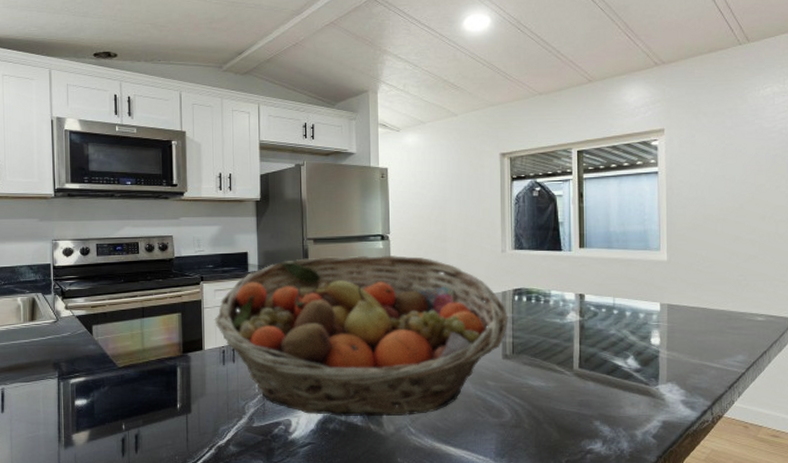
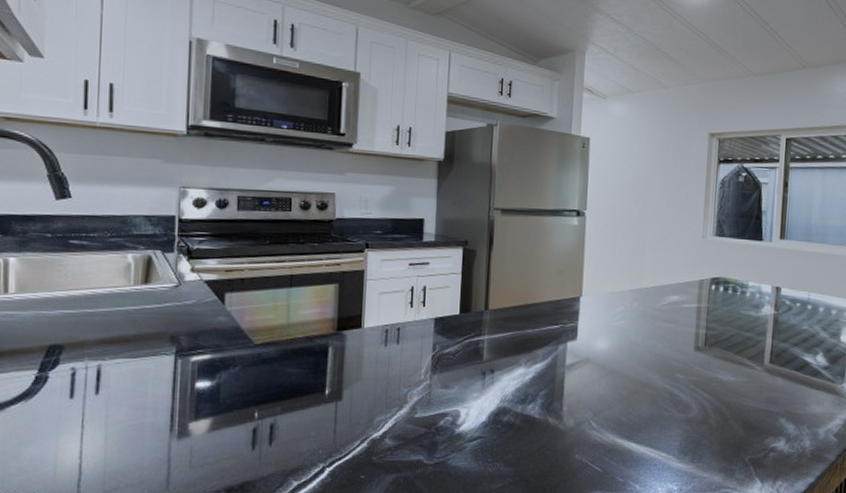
fruit basket: present [215,255,508,417] -> none [379,230,704,409]

